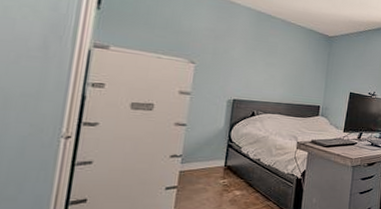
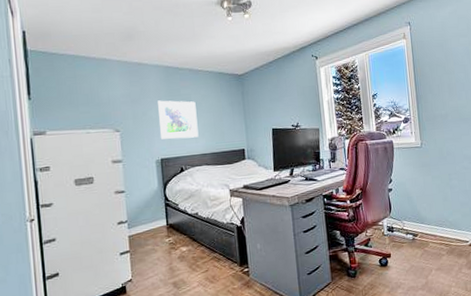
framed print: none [238,42,281,86] -> present [158,100,199,139]

